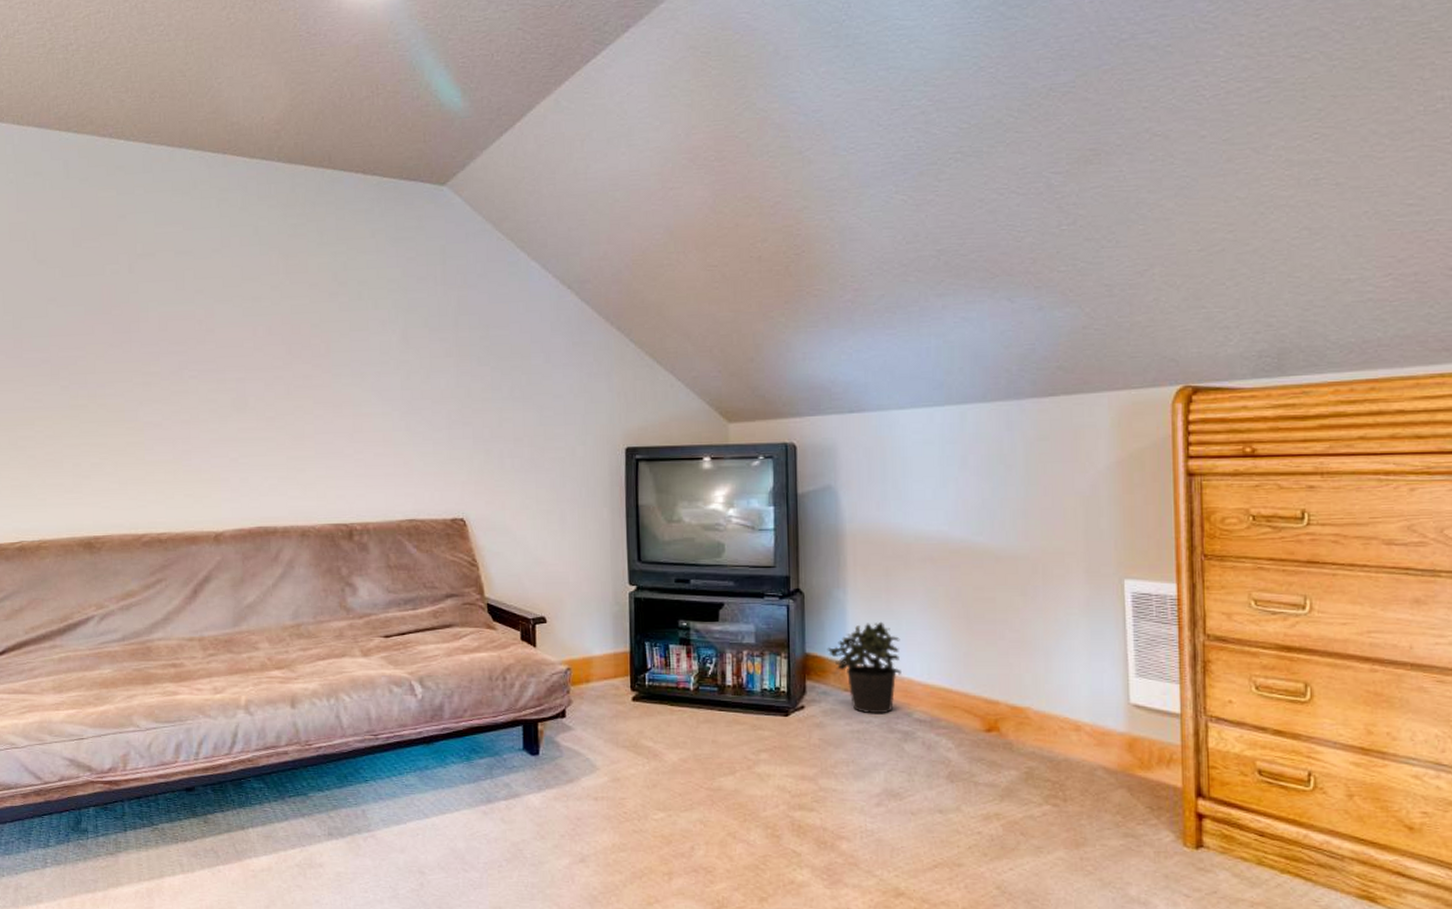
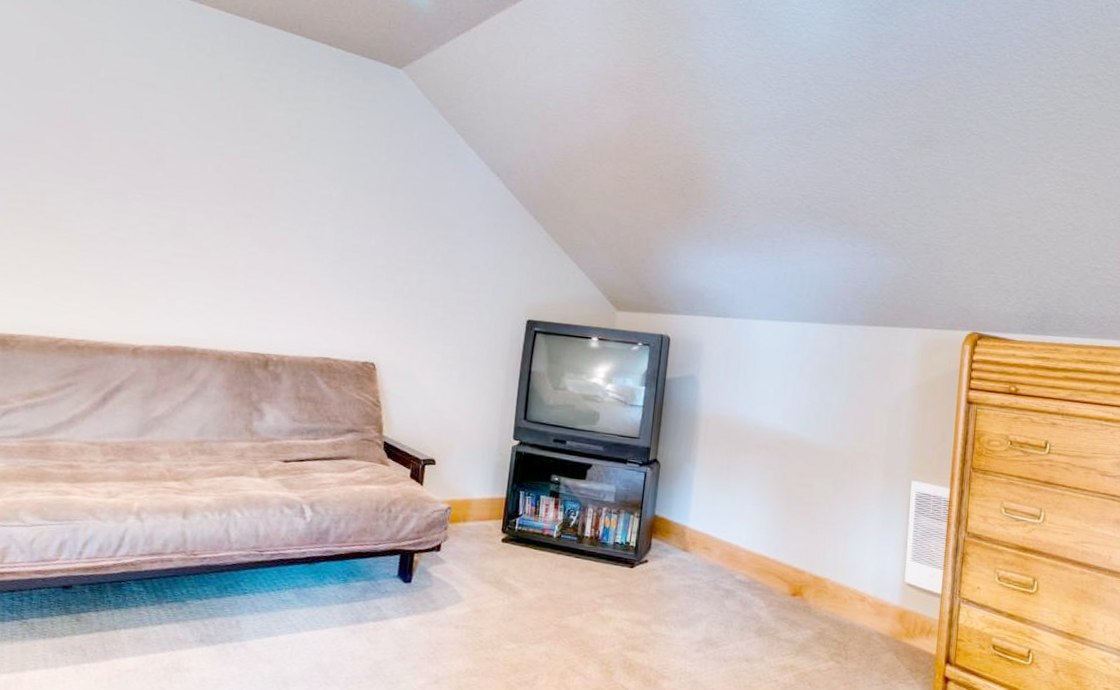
potted plant: present [827,621,901,714] -> none [673,494,733,573]

